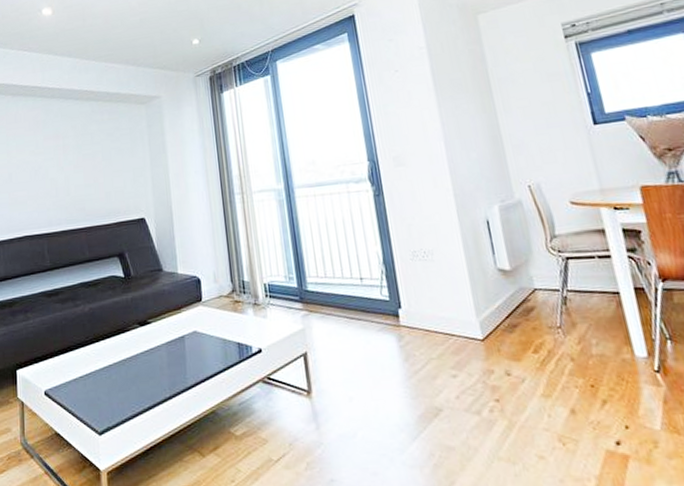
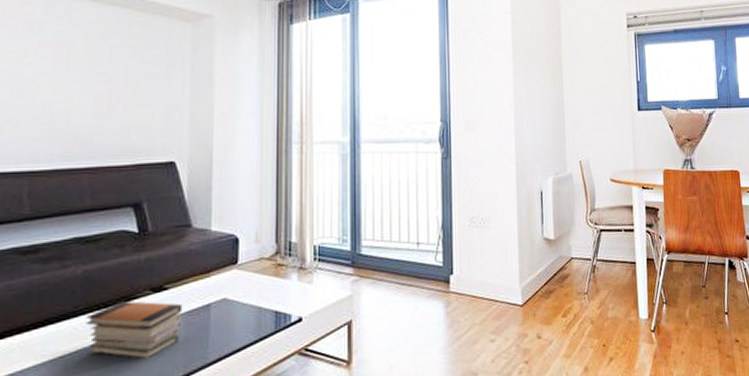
book stack: none [94,332,165,382] -> present [85,300,183,360]

